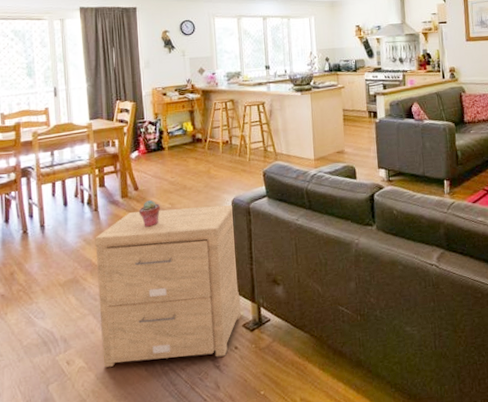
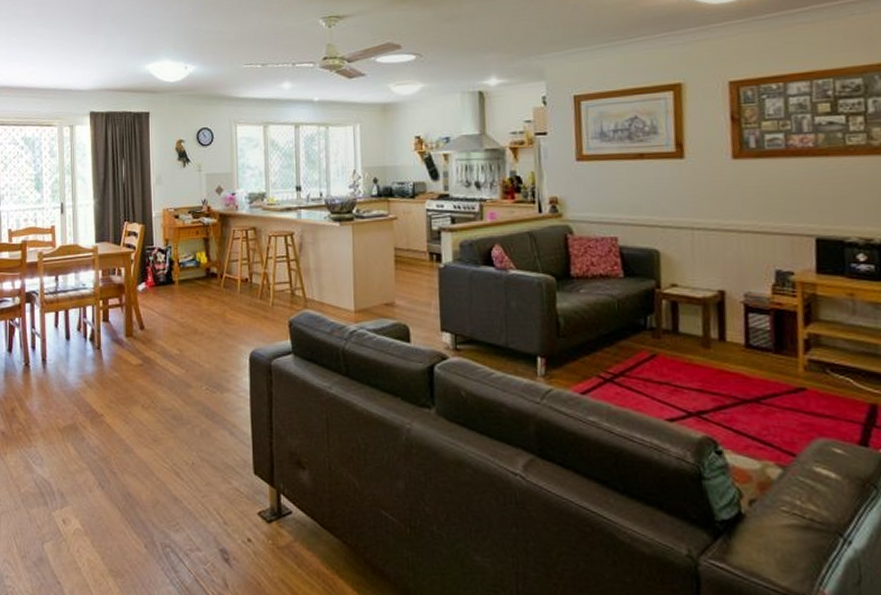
side table: present [94,204,241,368] -> none [95,355,257,548]
potted succulent: present [138,199,161,227] -> none [143,342,168,375]

